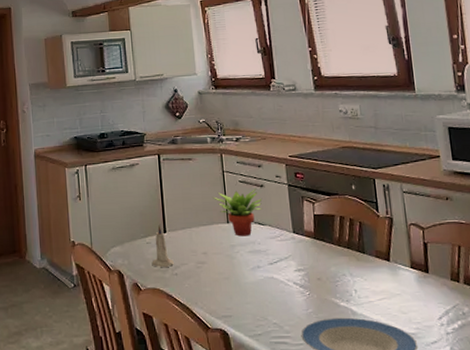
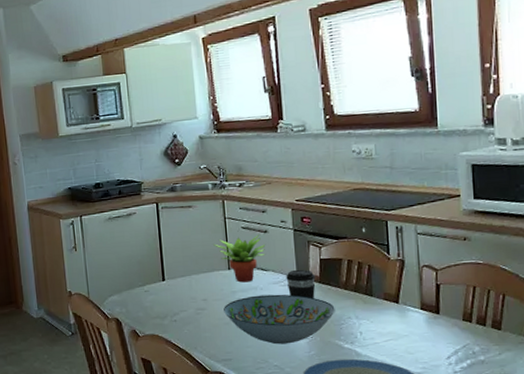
candle: present [152,225,175,268] -> none [150,273,174,315]
decorative bowl: none [223,249,330,301] -> present [224,294,335,345]
coffee cup: none [282,224,311,254] -> present [286,269,316,298]

